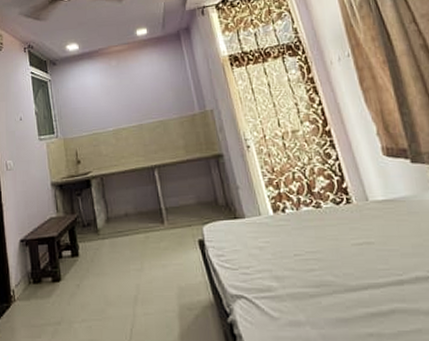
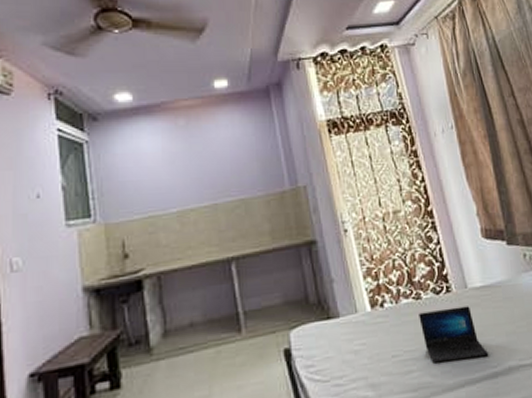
laptop: none [319,217,394,265] -> present [419,306,489,363]

